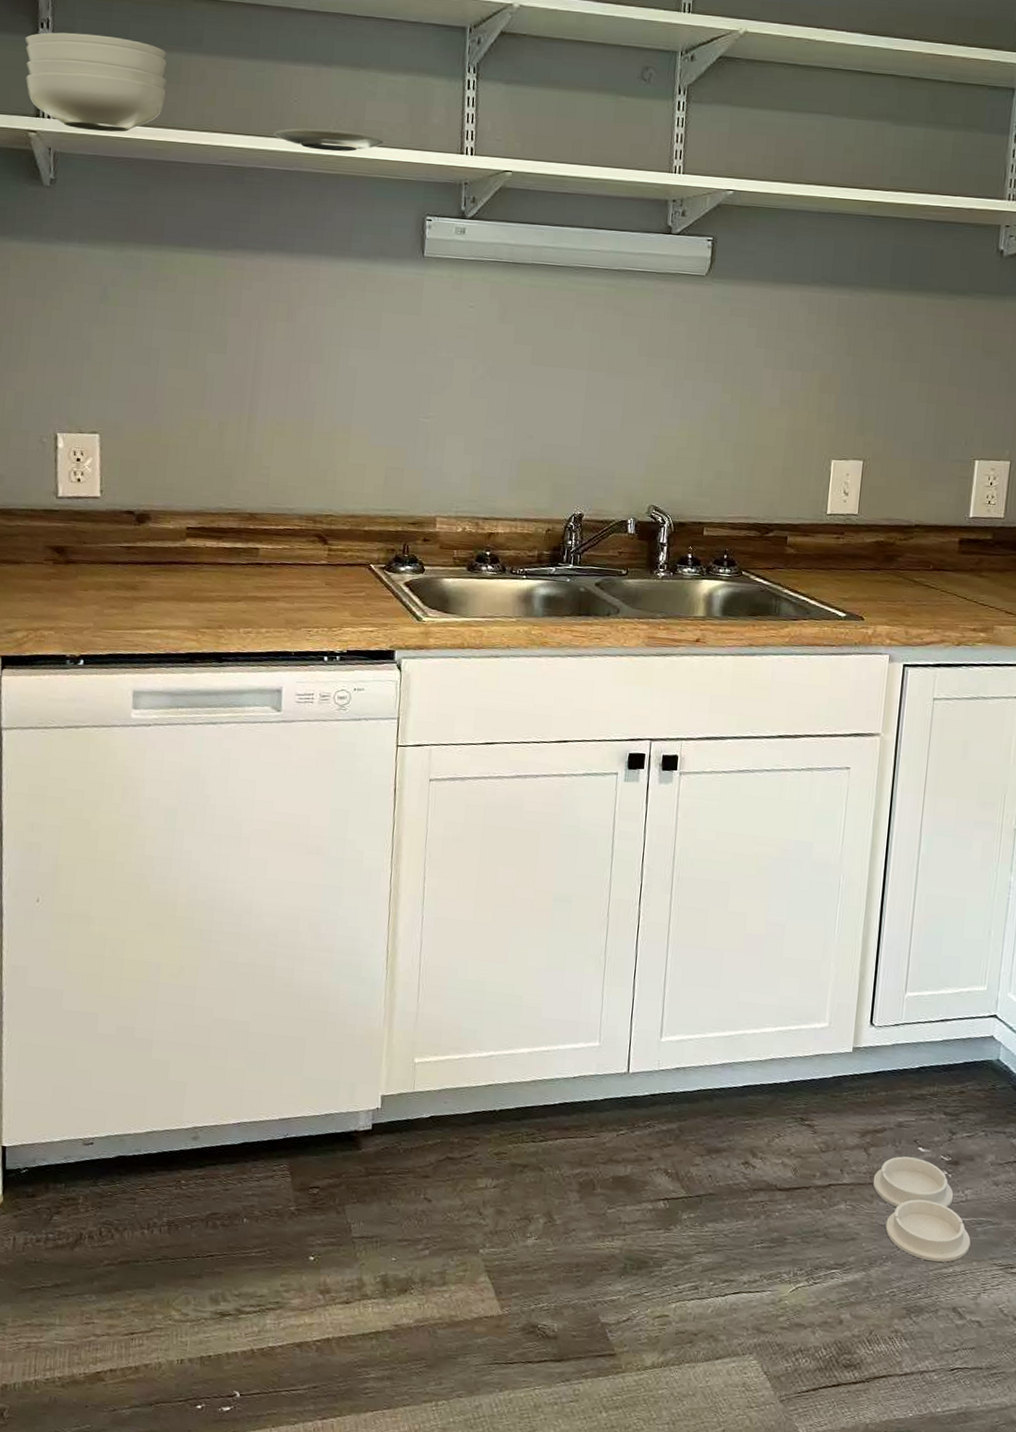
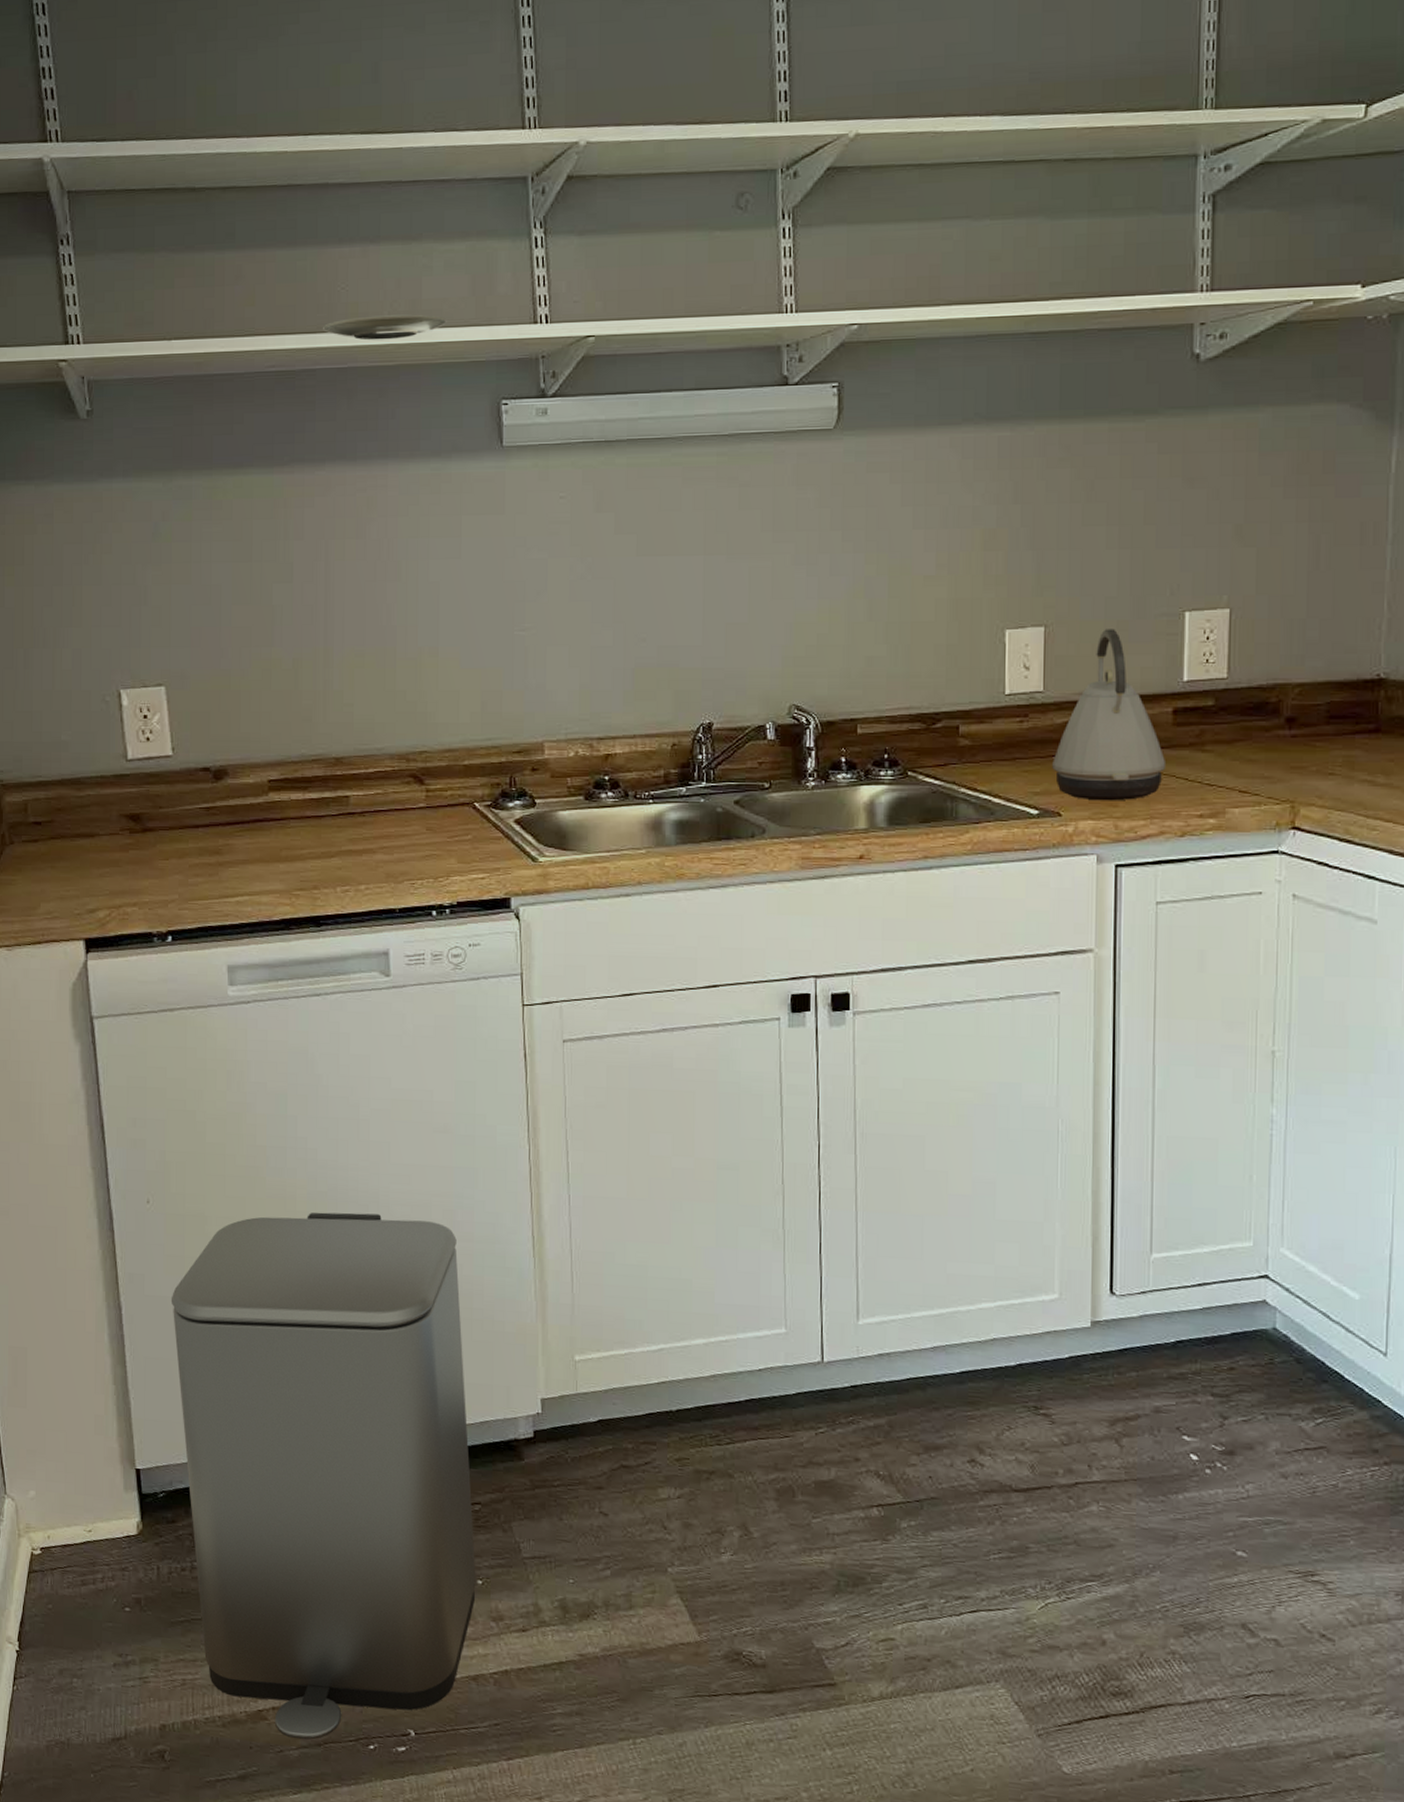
bowl: present [24,32,168,132] -> none [45,243,202,352]
pedal bin: none [50,918,319,1400] -> present [171,1212,476,1740]
kettle: none [860,467,951,612] -> present [1052,629,1167,801]
pet bowl: present [872,1156,971,1263] -> none [1129,1447,1258,1571]

